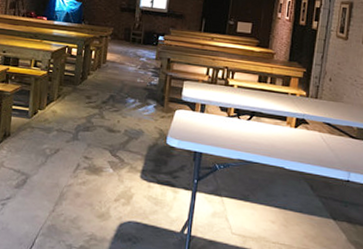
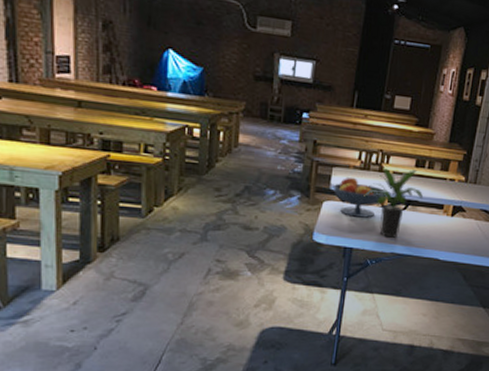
fruit bowl: none [185,89,231,126] -> present [334,176,386,218]
potted plant: none [212,81,267,146] -> present [364,167,424,238]

